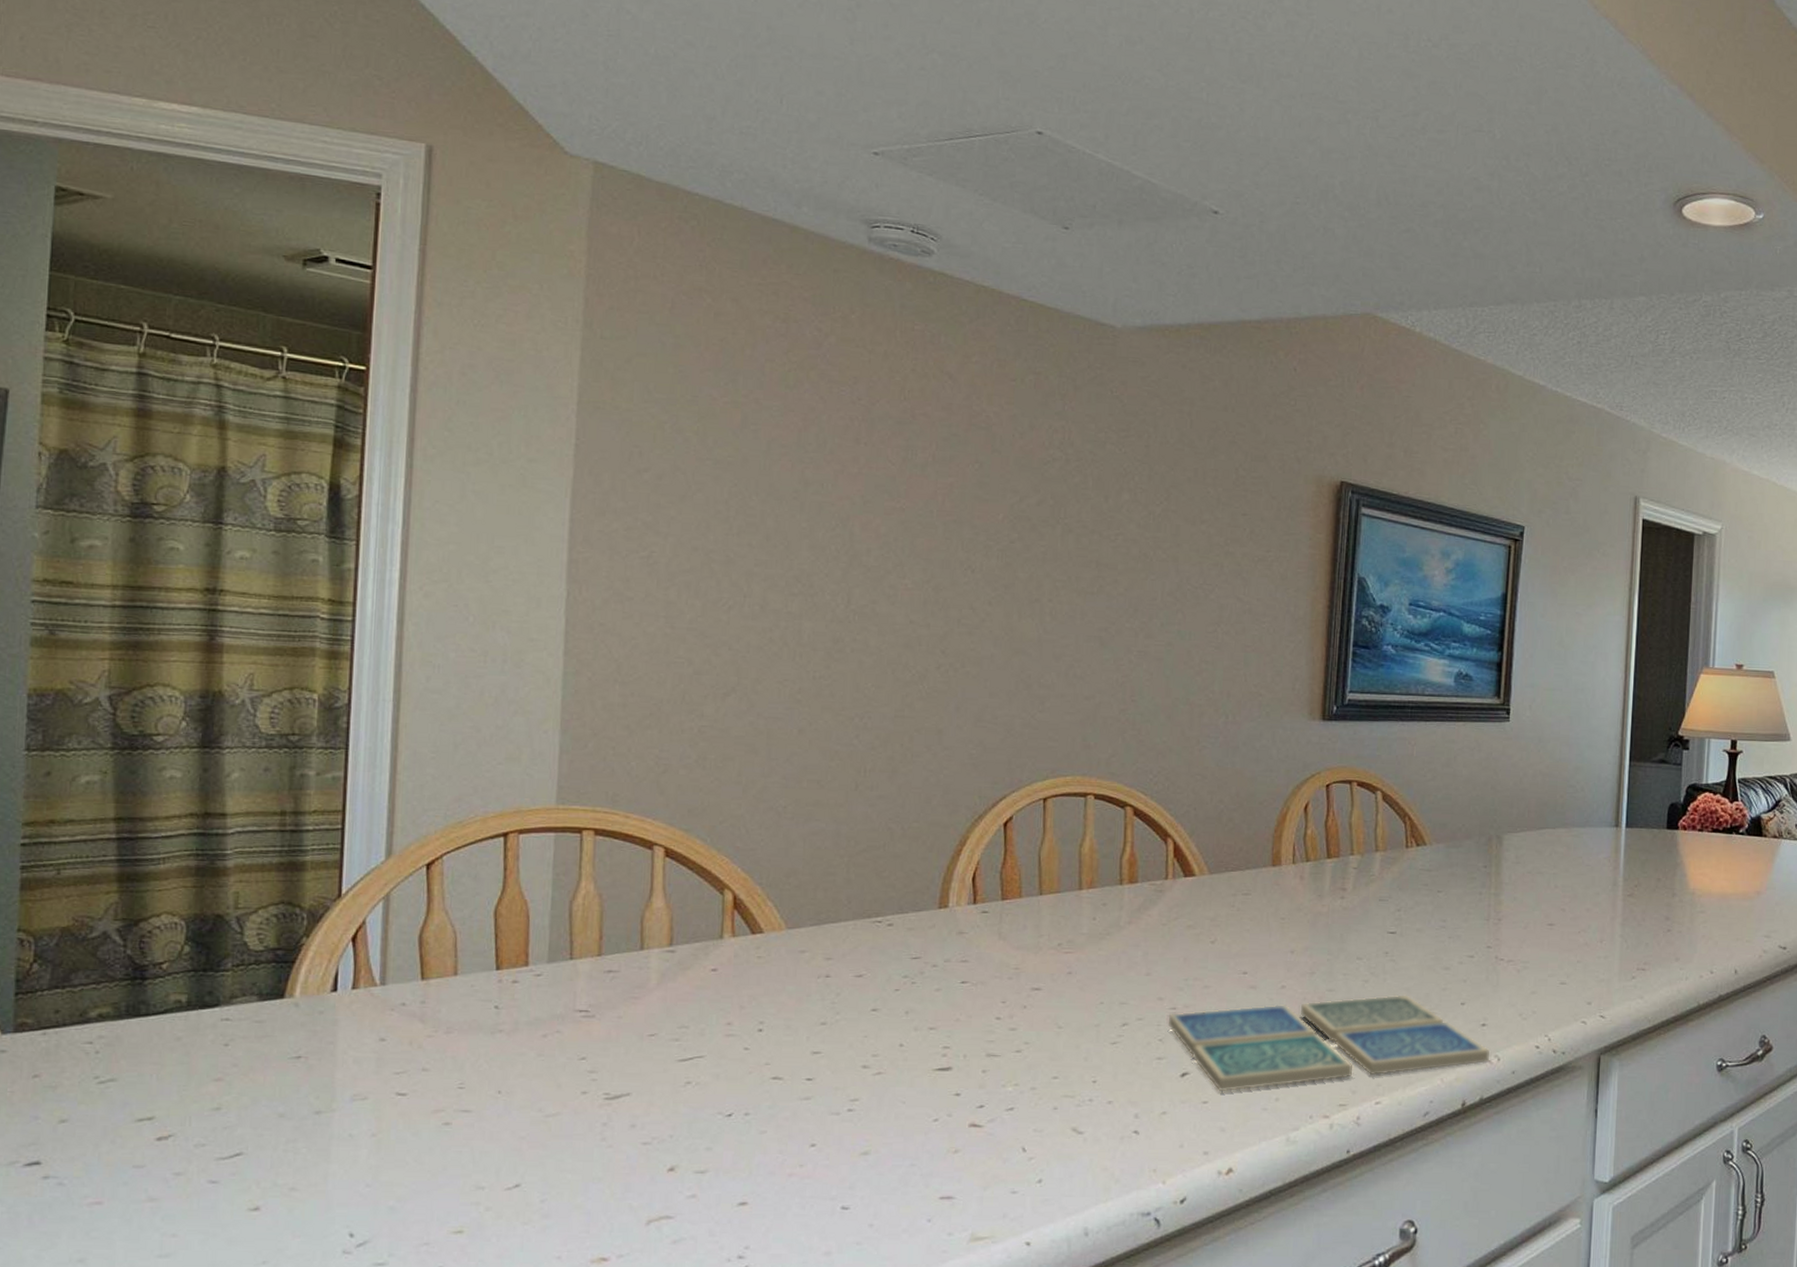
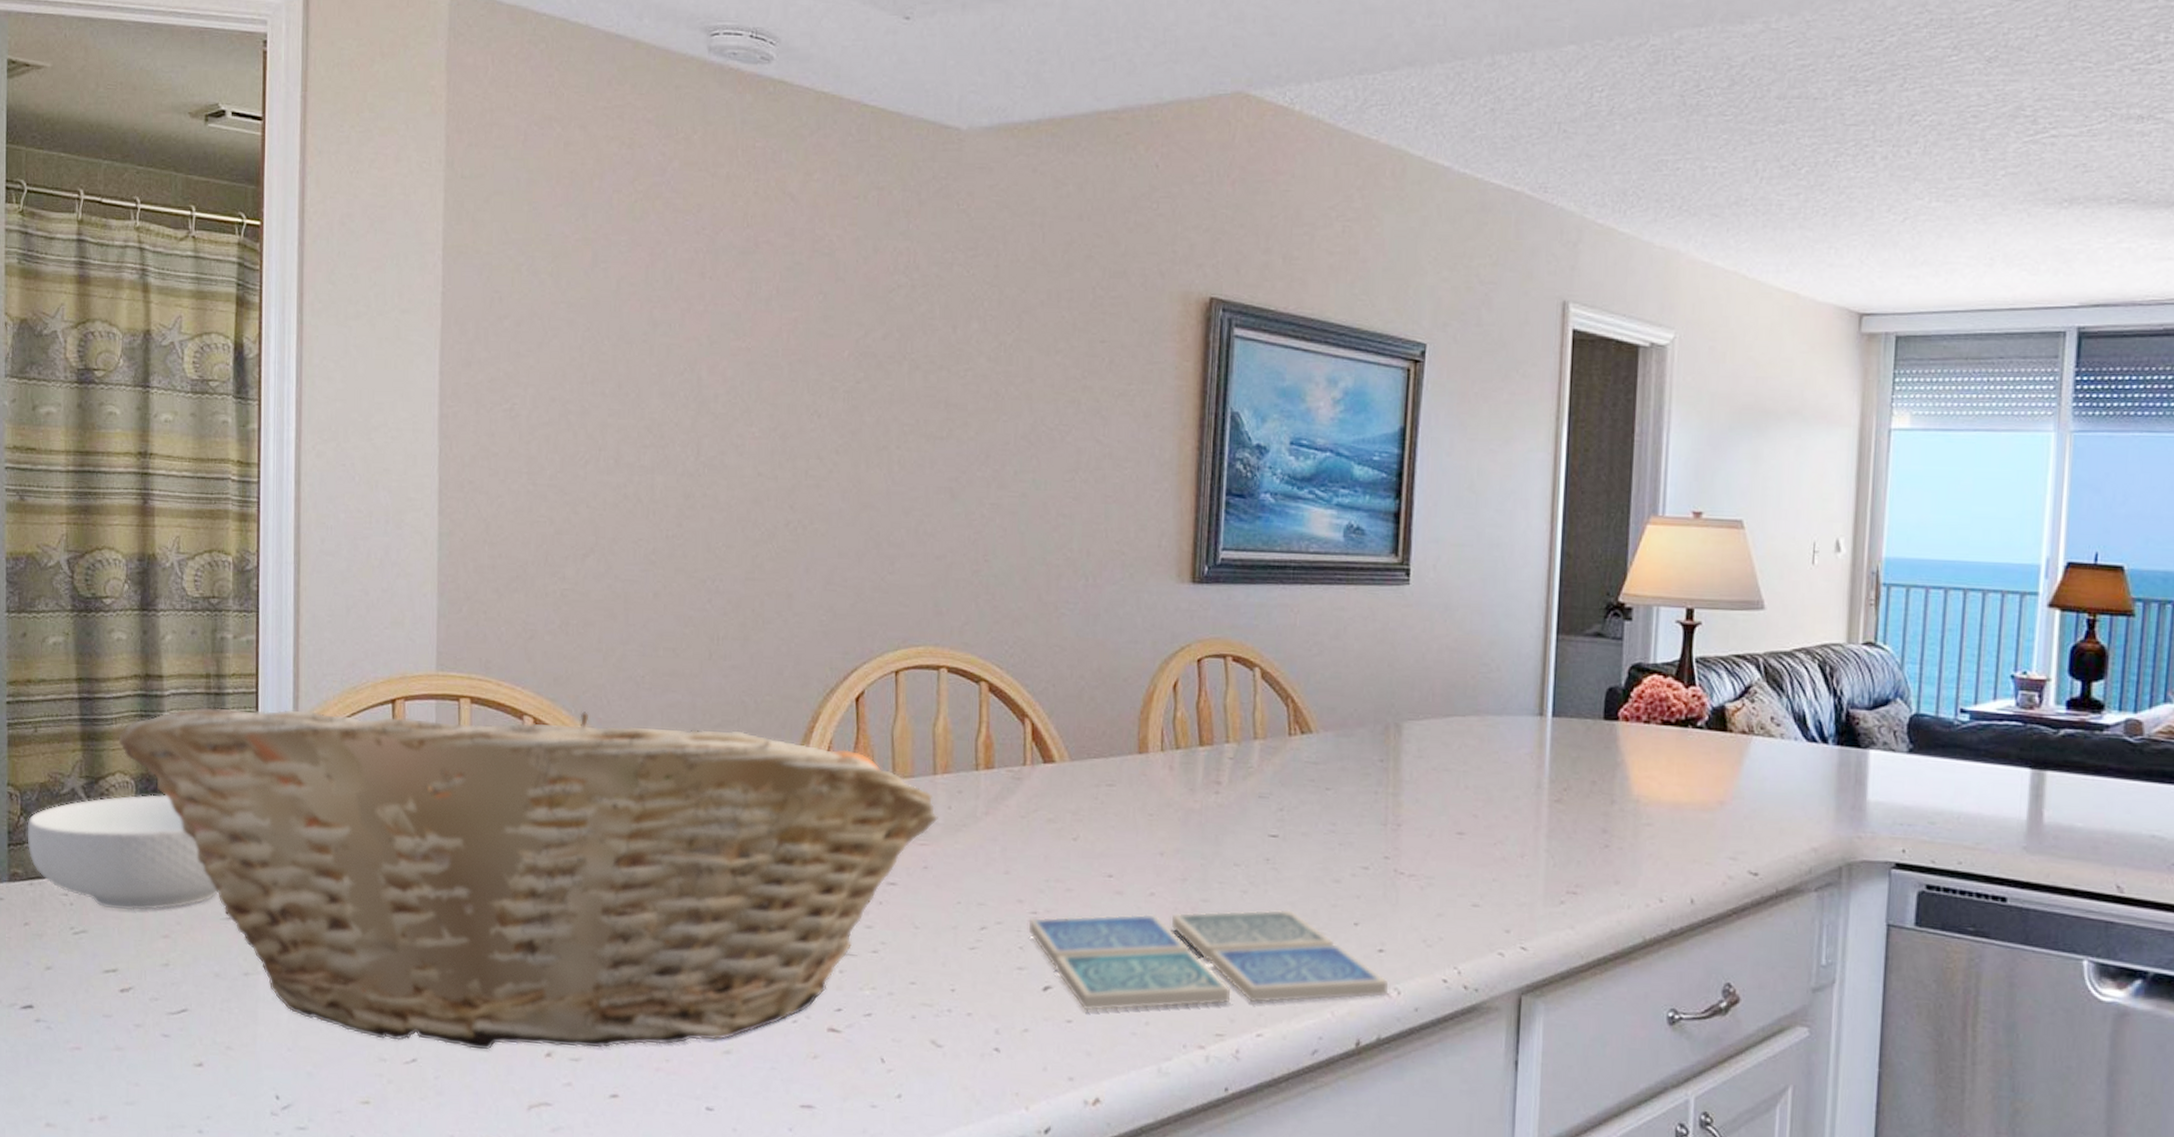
cereal bowl: none [41,934,286,1055] -> present [27,794,218,911]
fruit basket: none [166,841,1083,1170] -> present [118,706,938,1050]

